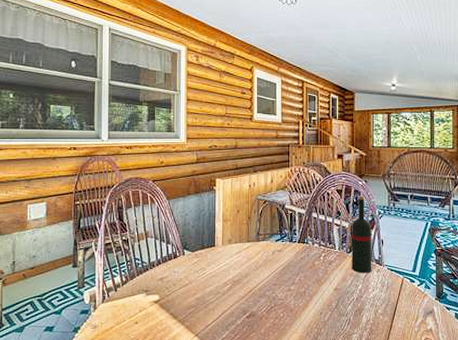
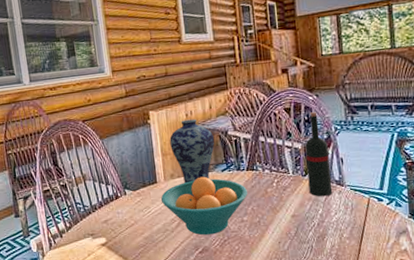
fruit bowl: none [216,244,296,301] -> present [160,176,247,236]
vase: none [232,190,273,250] -> present [169,119,215,184]

